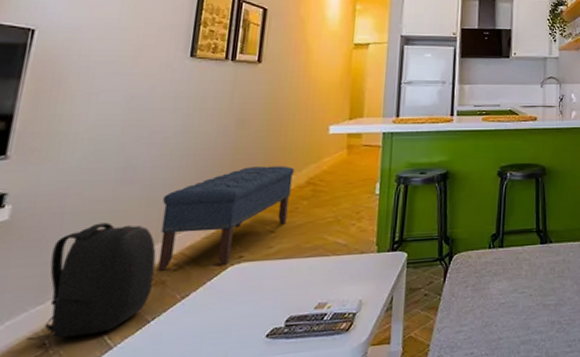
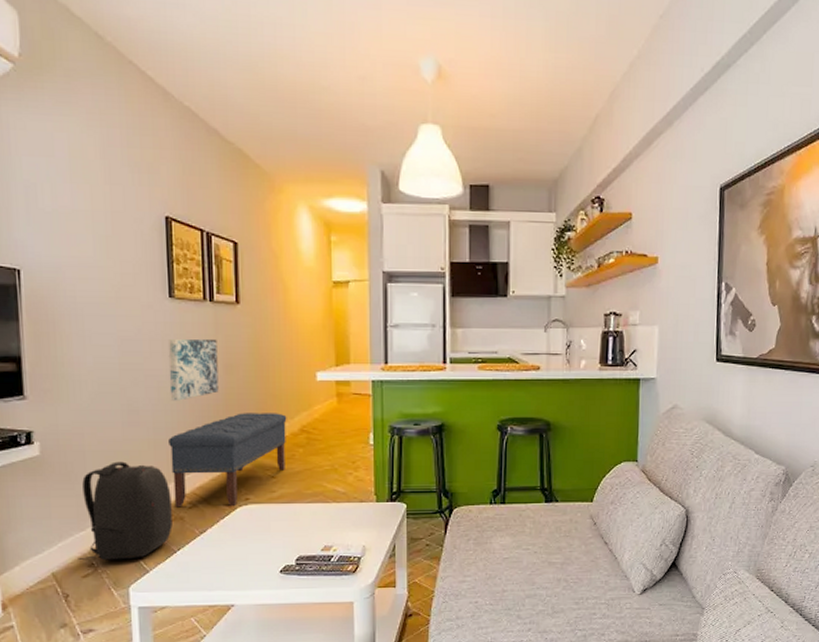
wall art: none [173,95,233,157] -> present [168,338,219,401]

